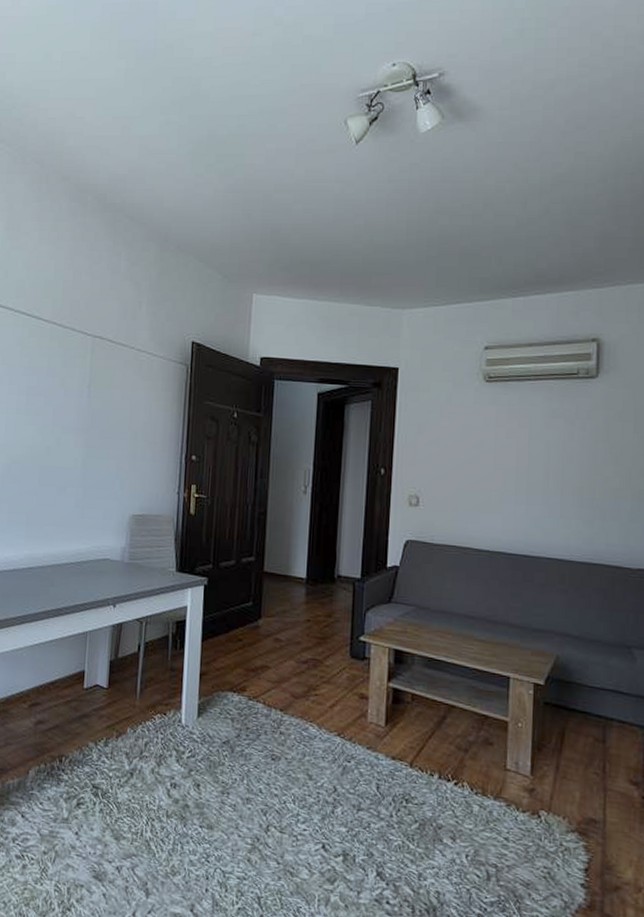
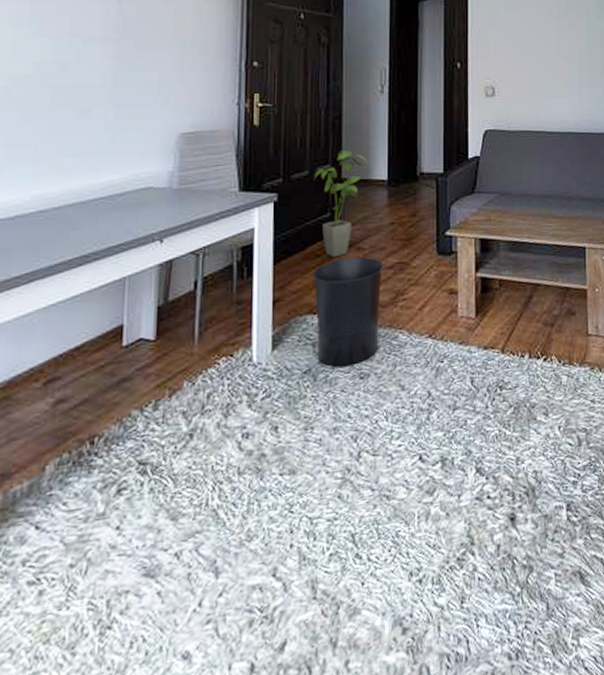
waste bin: none [234,646,299,746] -> present [312,257,384,367]
house plant: none [238,544,290,644] -> present [313,149,369,258]

